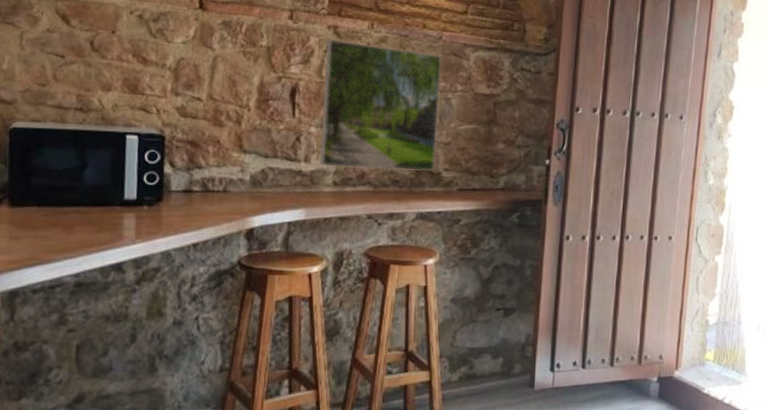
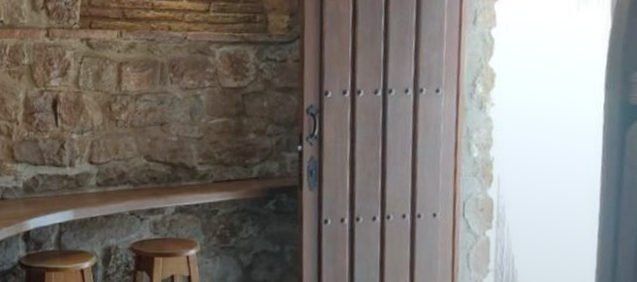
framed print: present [320,39,442,172] -> none [81,51,190,170]

